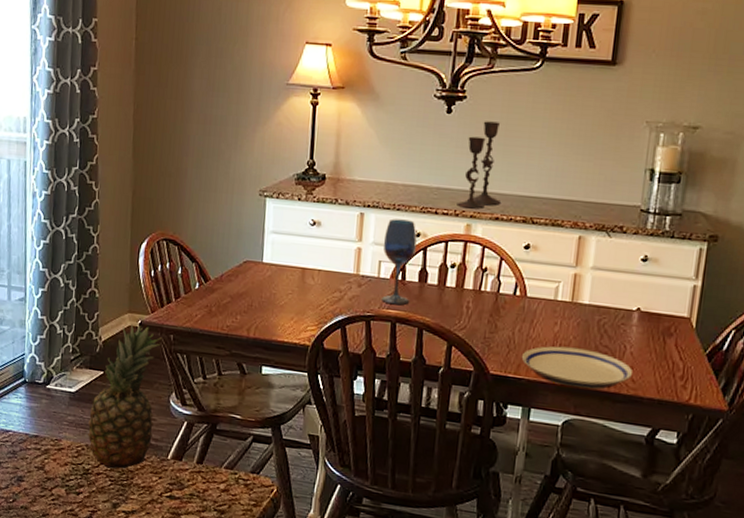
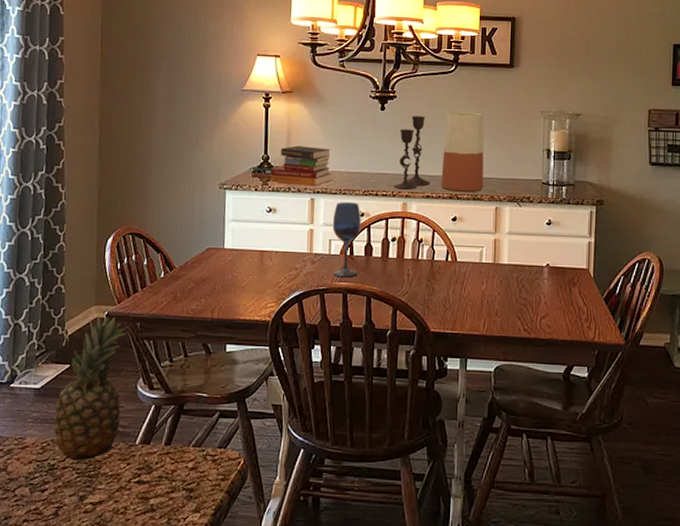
books: none [315,151,386,199] -> present [270,145,332,186]
vase: none [513,117,573,217] -> present [441,111,484,193]
plate: present [521,346,633,390] -> none [456,302,548,337]

